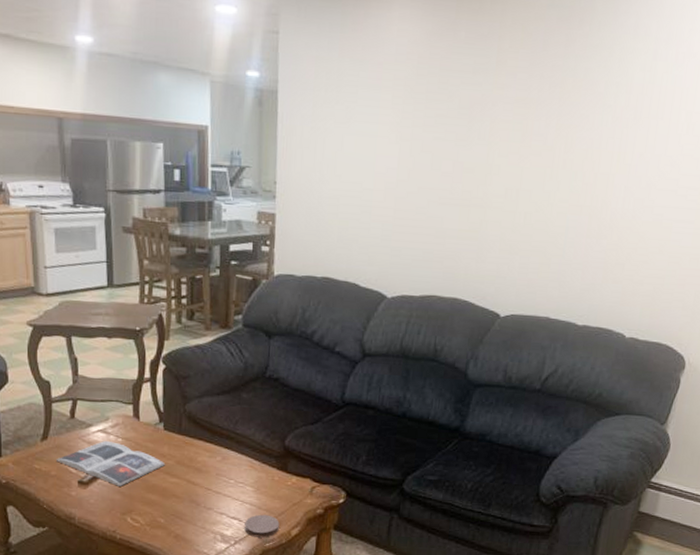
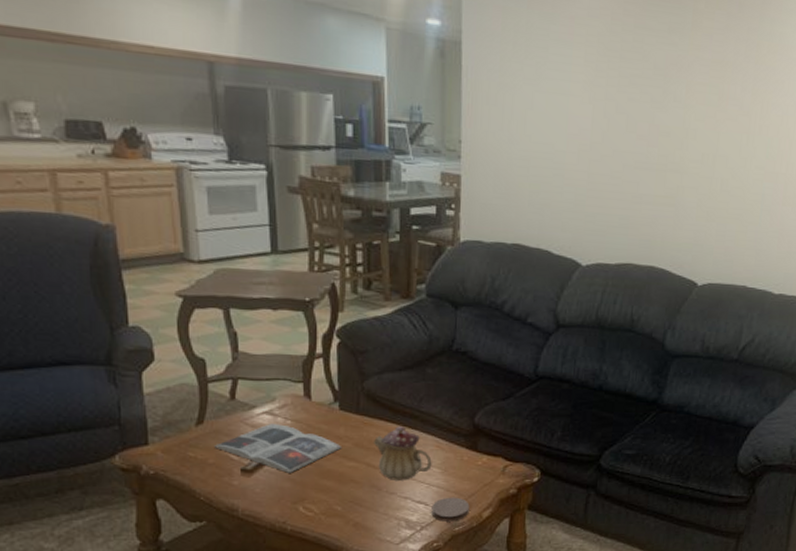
teapot: none [193,446,246,497] -> present [373,426,432,480]

